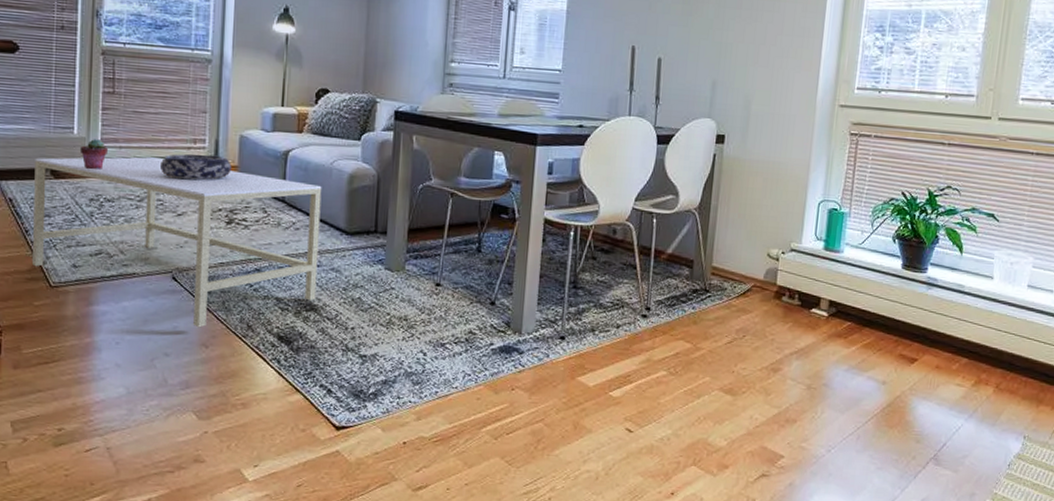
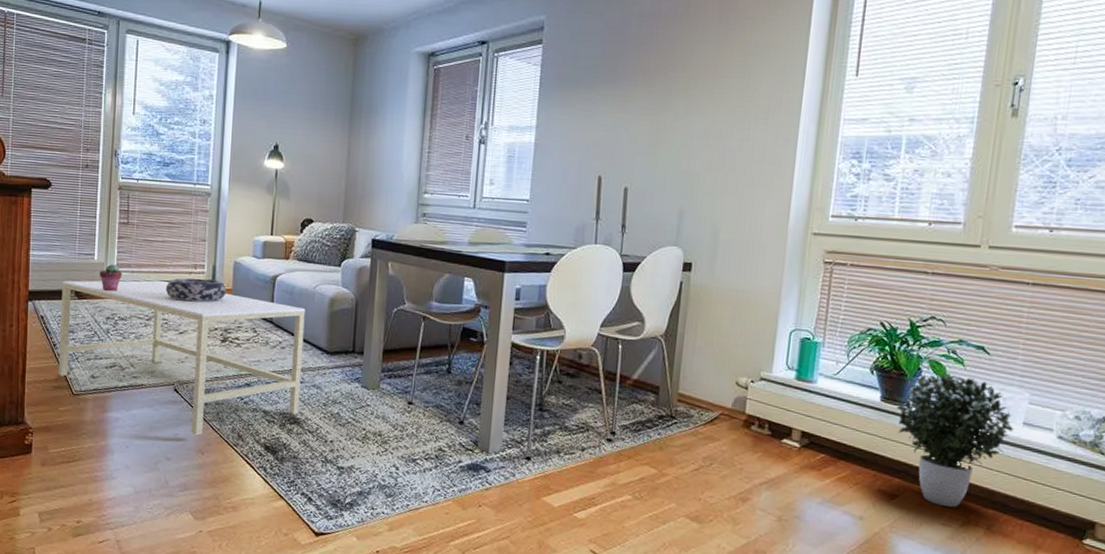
potted plant: none [916,239,1019,369] -> present [896,372,1014,508]

